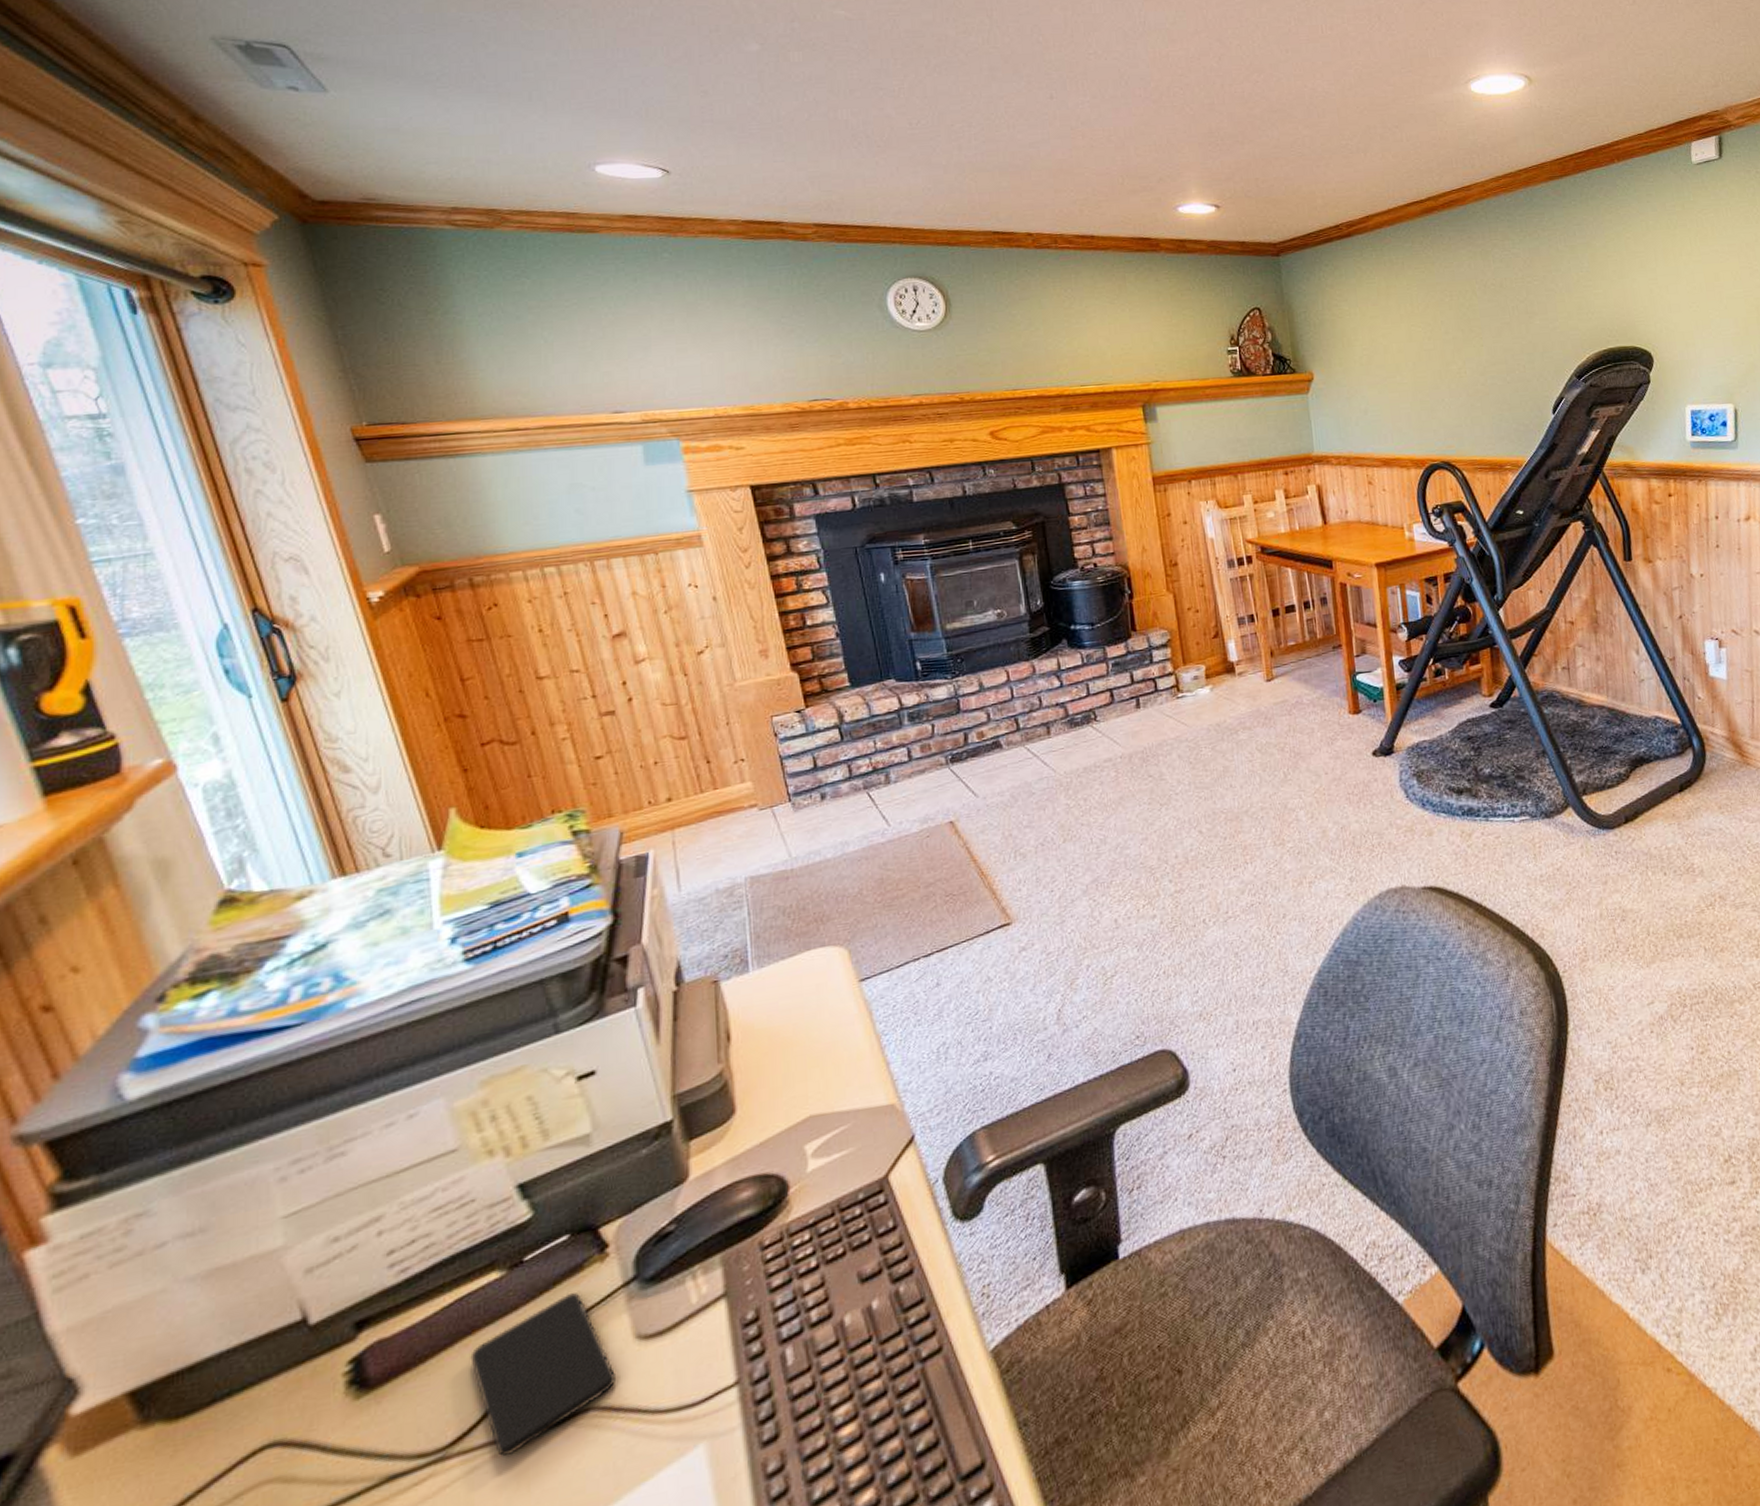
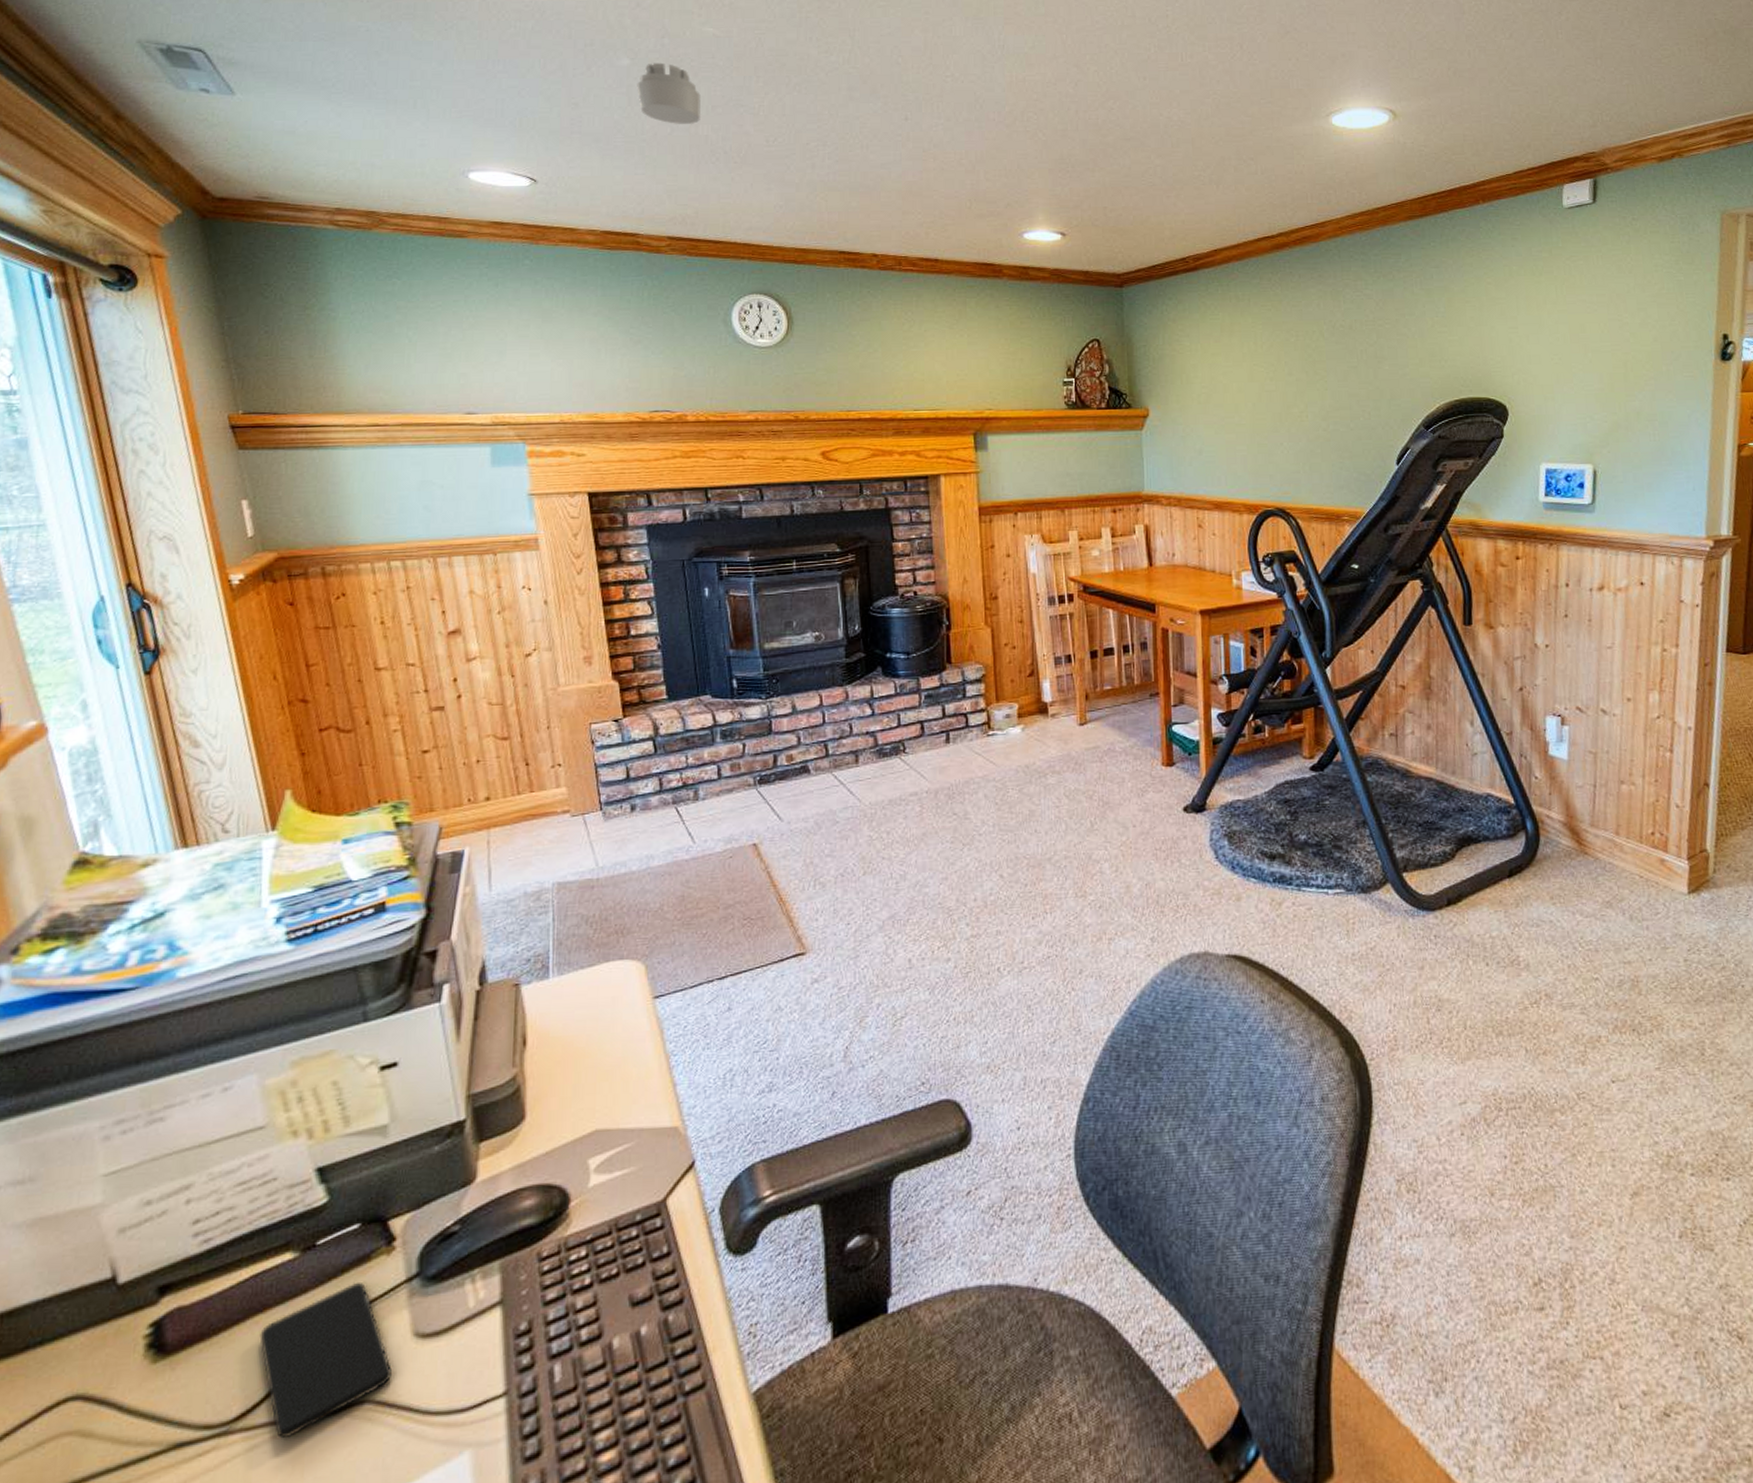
smoke detector: none [768,47,838,110] -> present [637,62,701,124]

